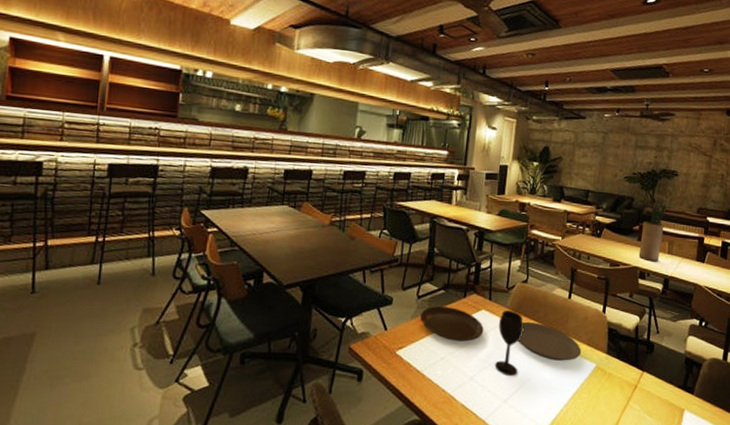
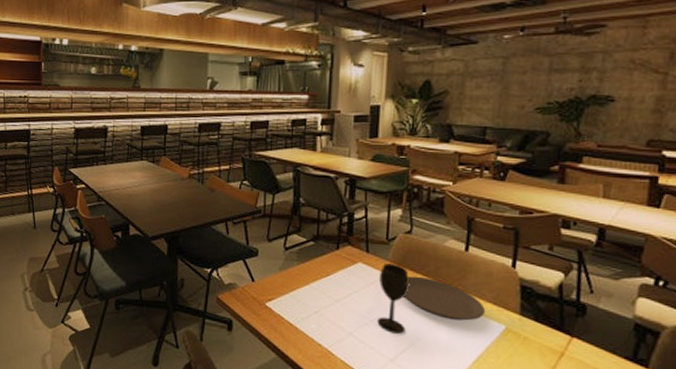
plate: present [420,306,484,342] -> none [289,258,362,296]
vase: present [639,198,667,262] -> none [560,130,600,208]

